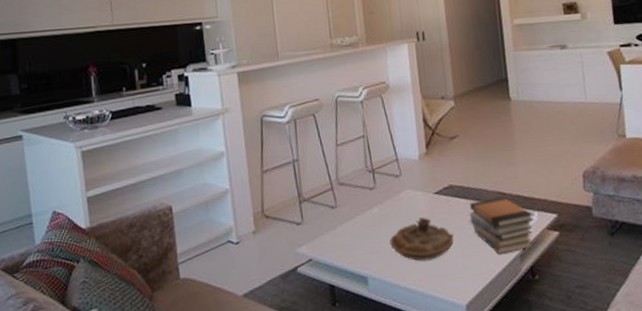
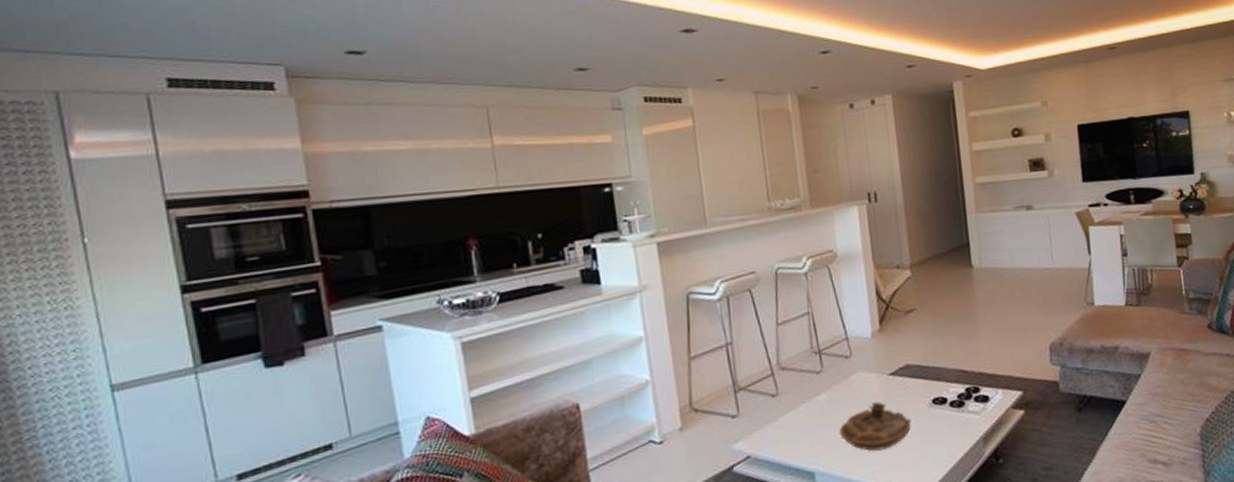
book stack: present [469,196,534,254] -> none [928,374,998,438]

